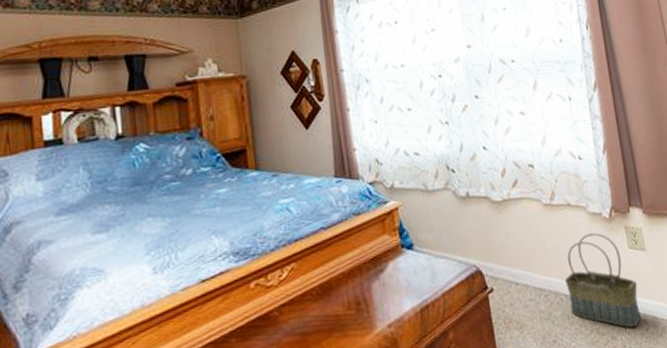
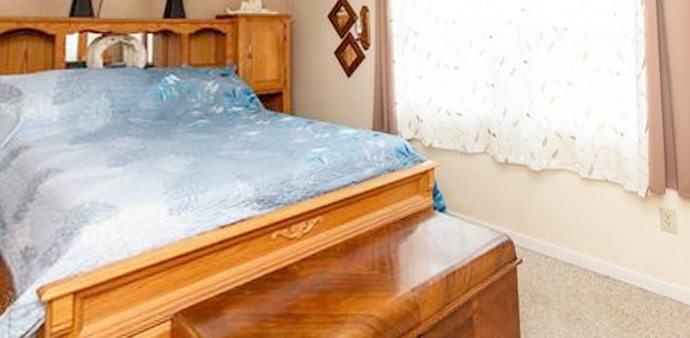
basket: present [564,232,641,328] -> none [594,211,667,311]

